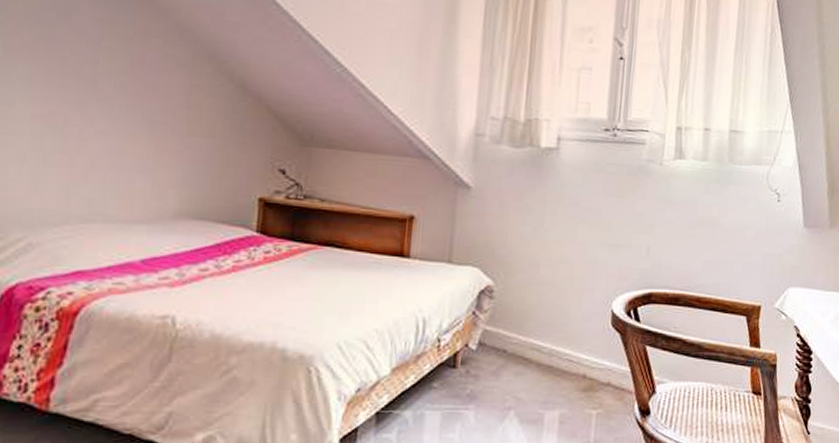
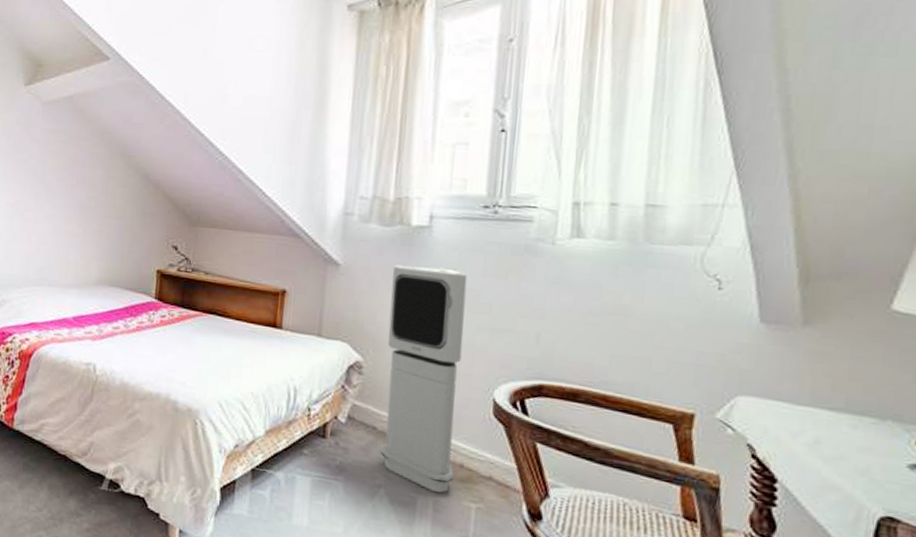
air purifier: none [510,186,591,406] -> present [380,265,468,493]

